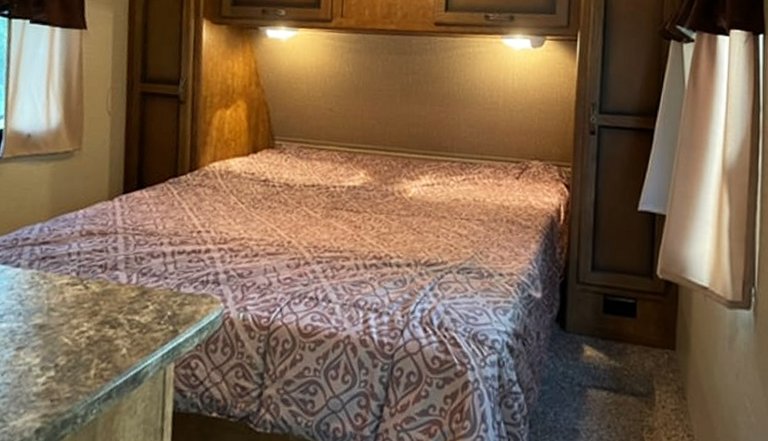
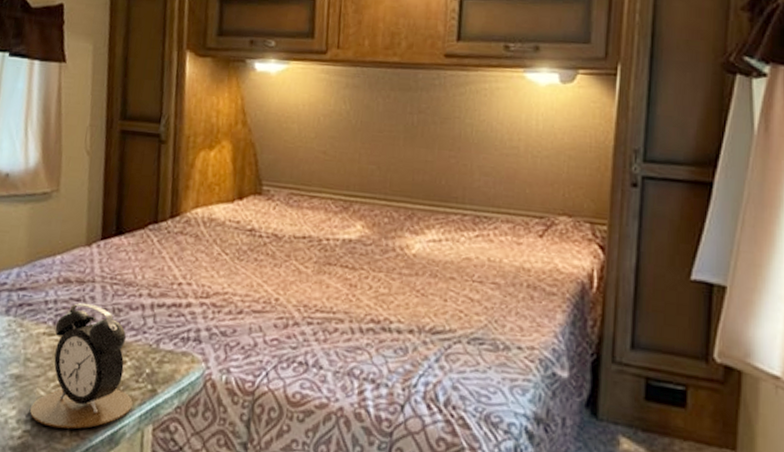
alarm clock: none [54,253,155,373] -> present [30,302,133,429]

